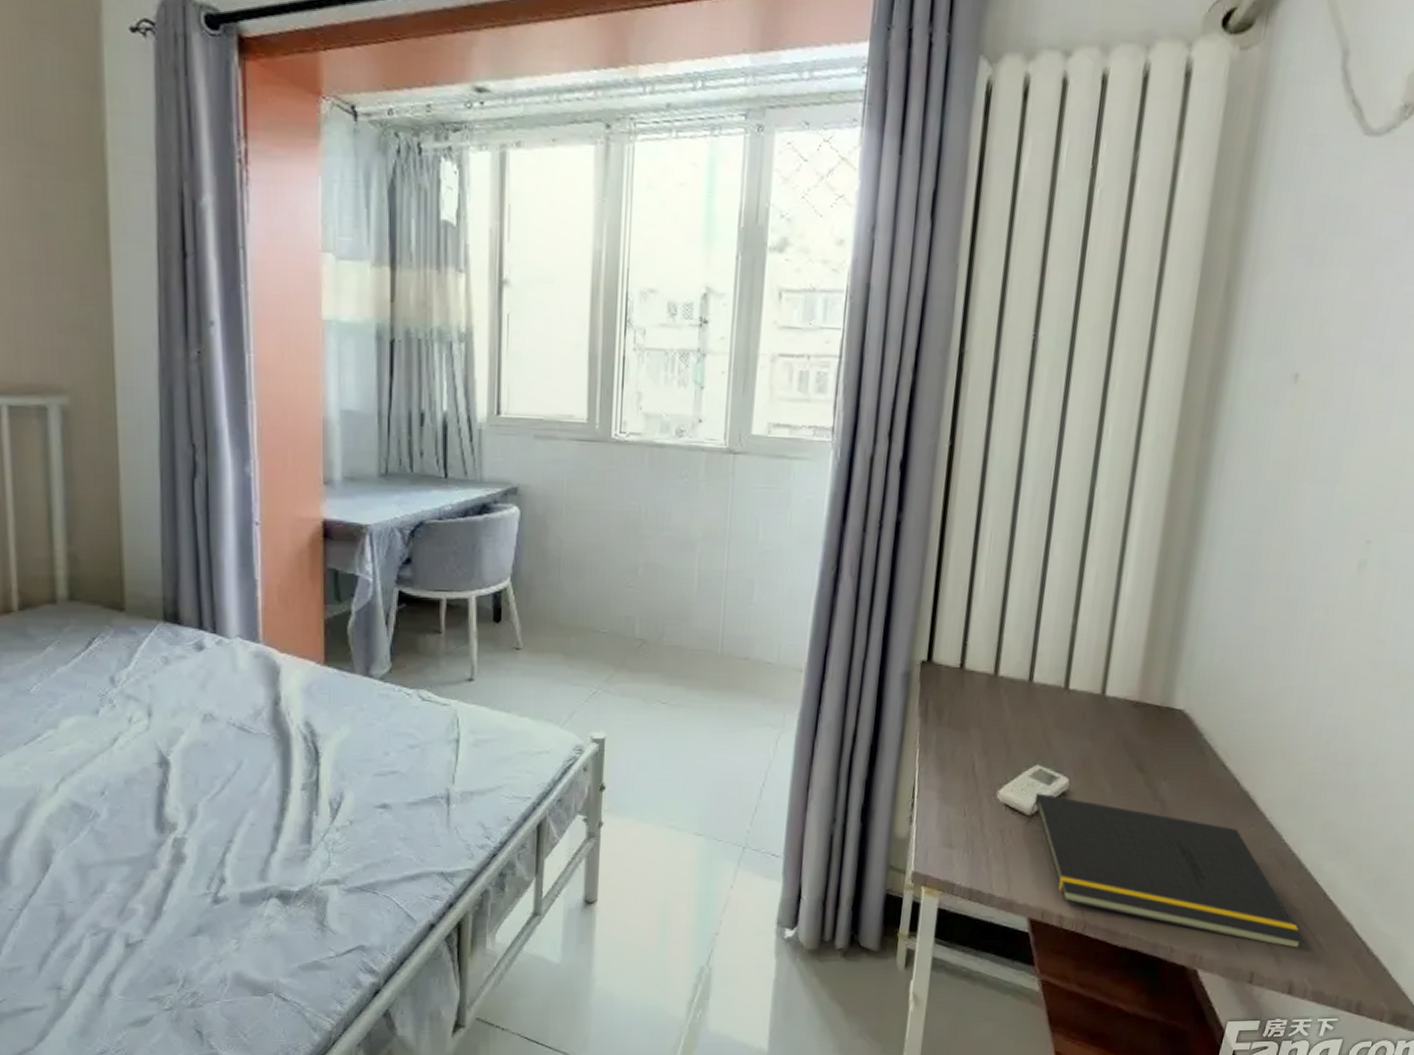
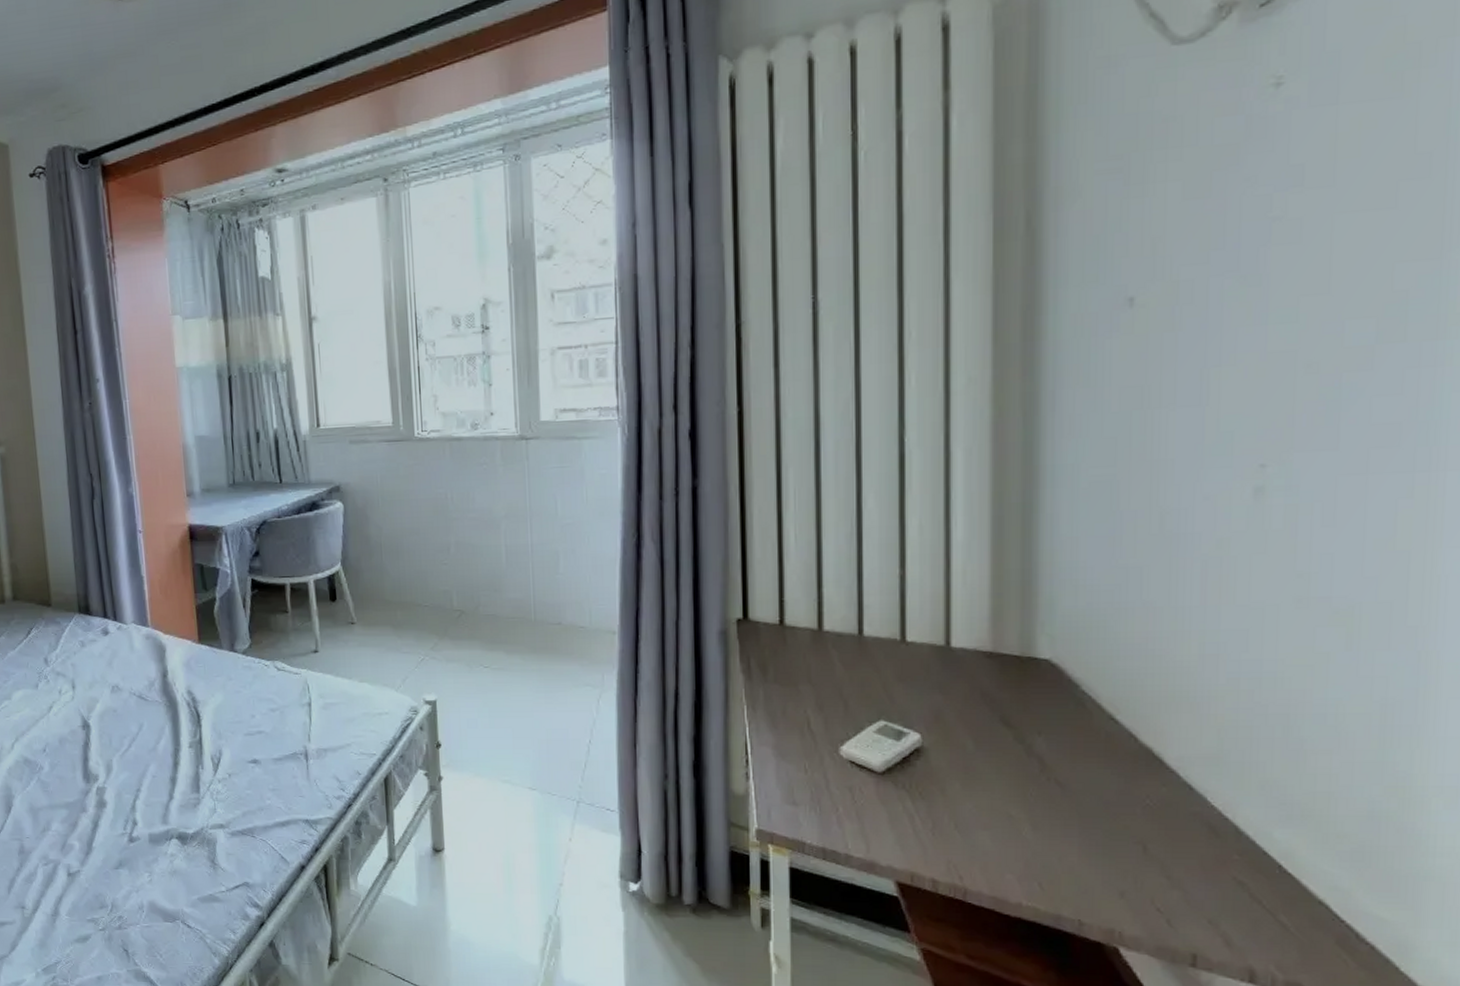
notepad: present [1027,793,1305,948] -> none [879,749,1262,928]

